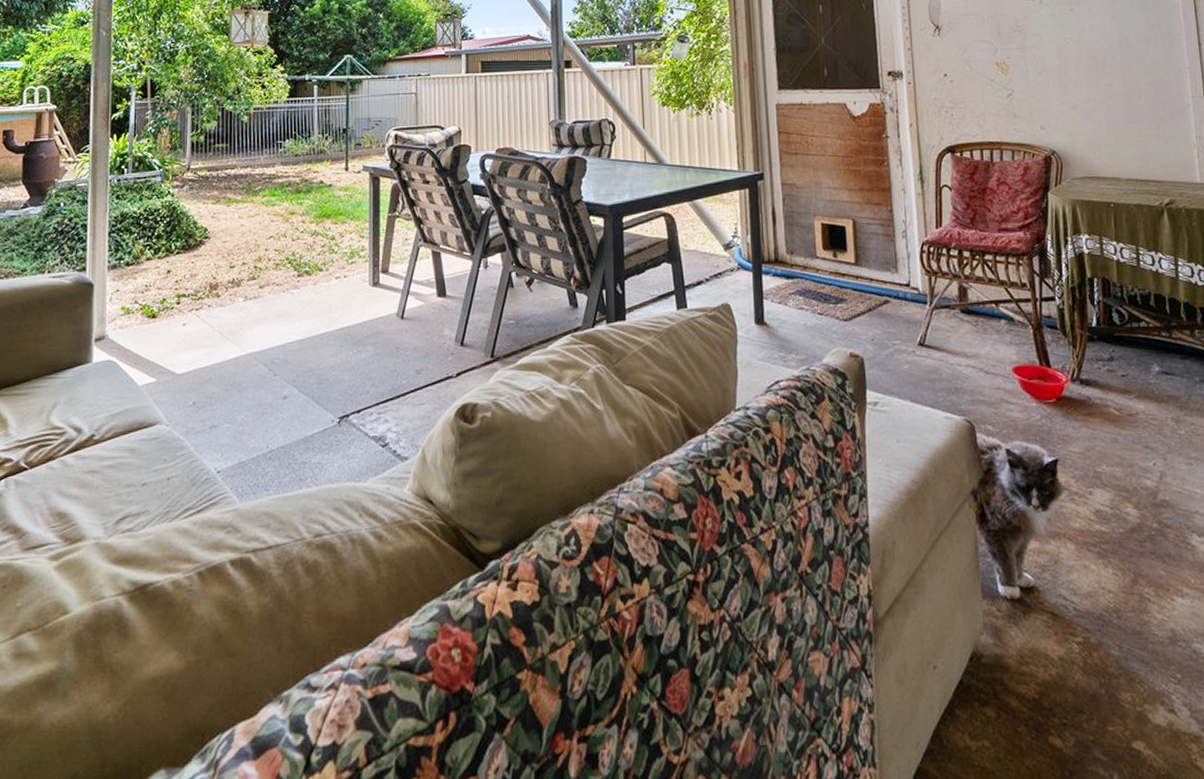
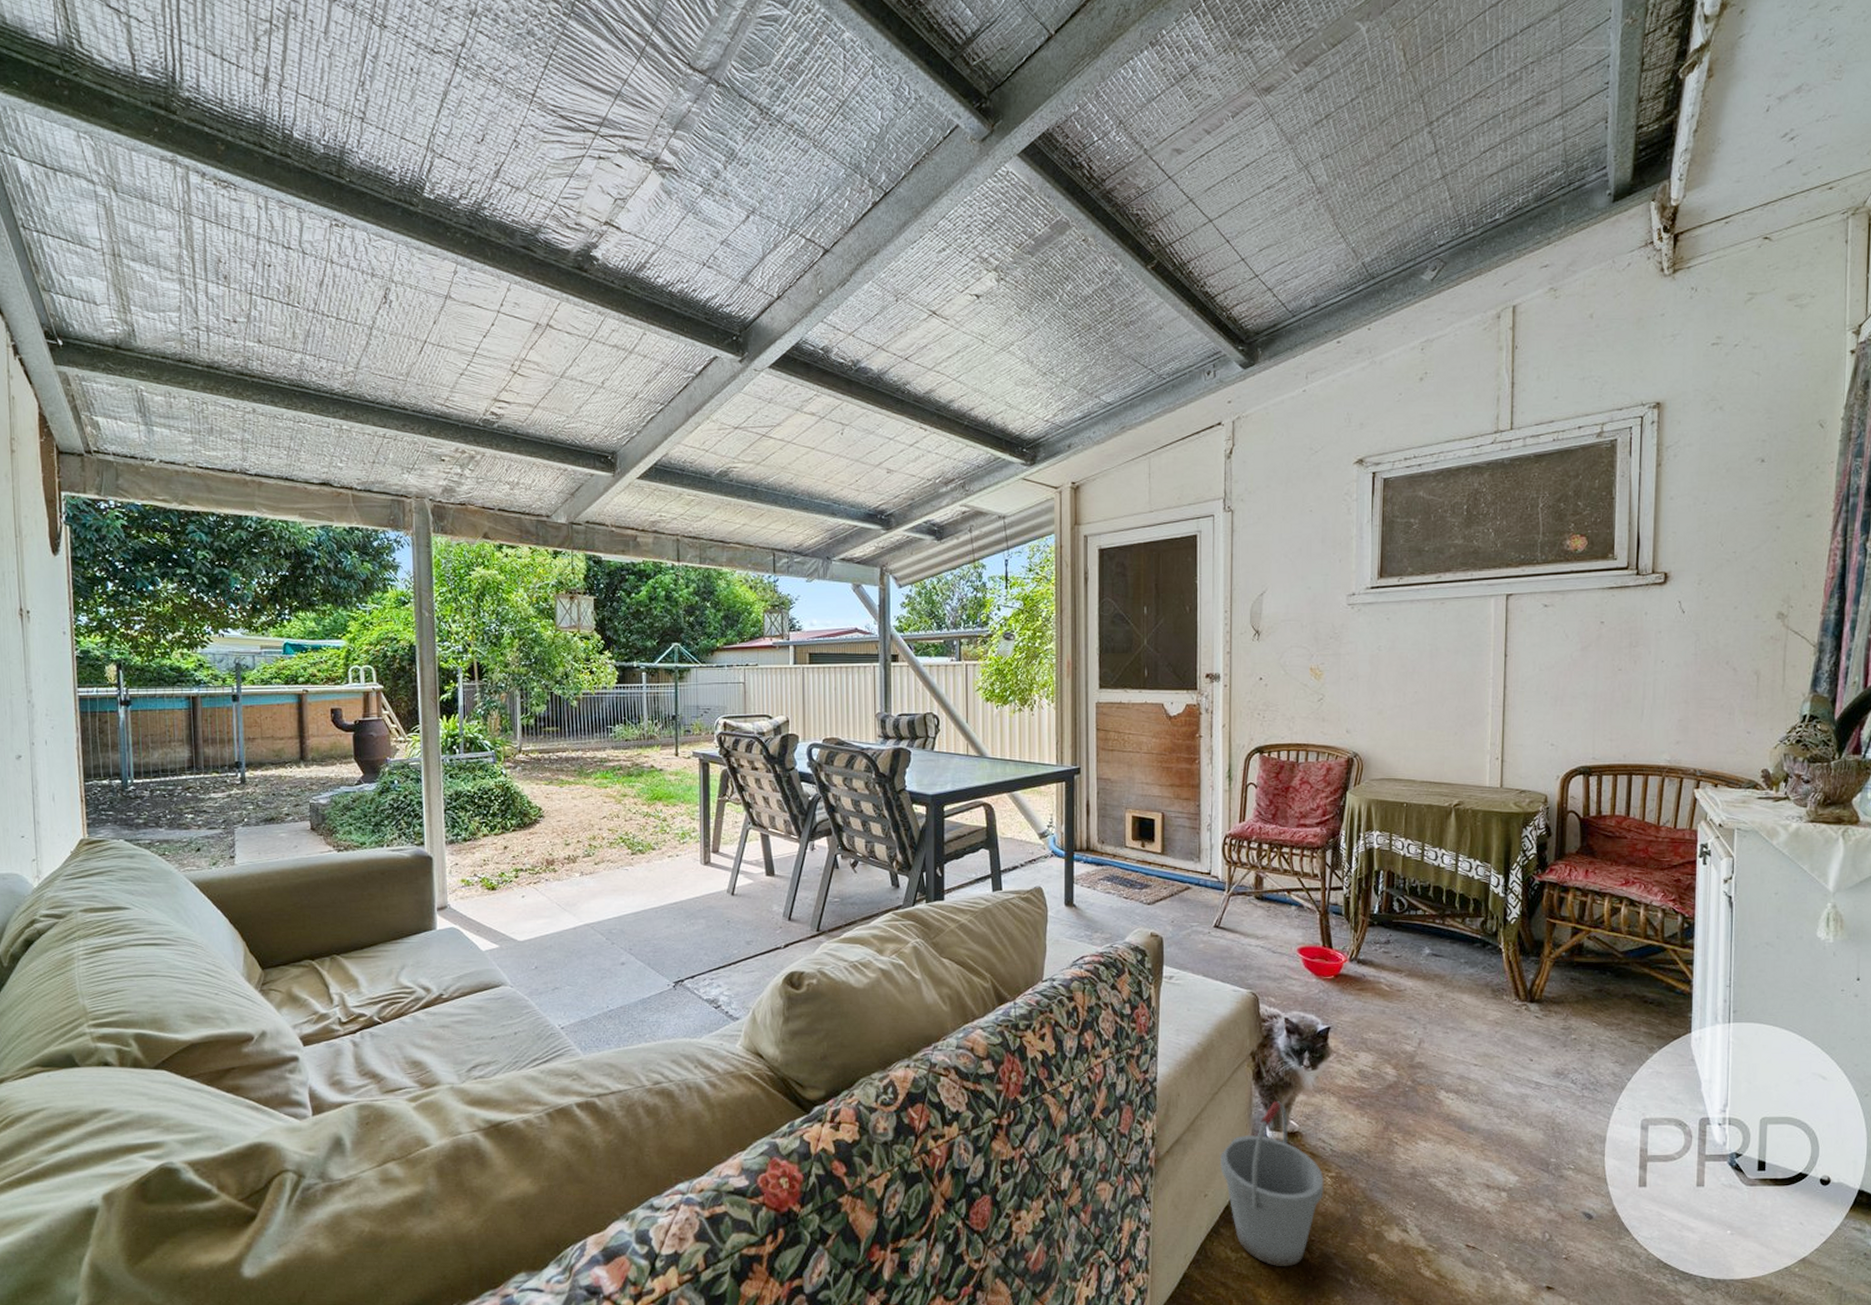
bucket: none [947,549,1071,759] -> present [1220,1101,1324,1267]

